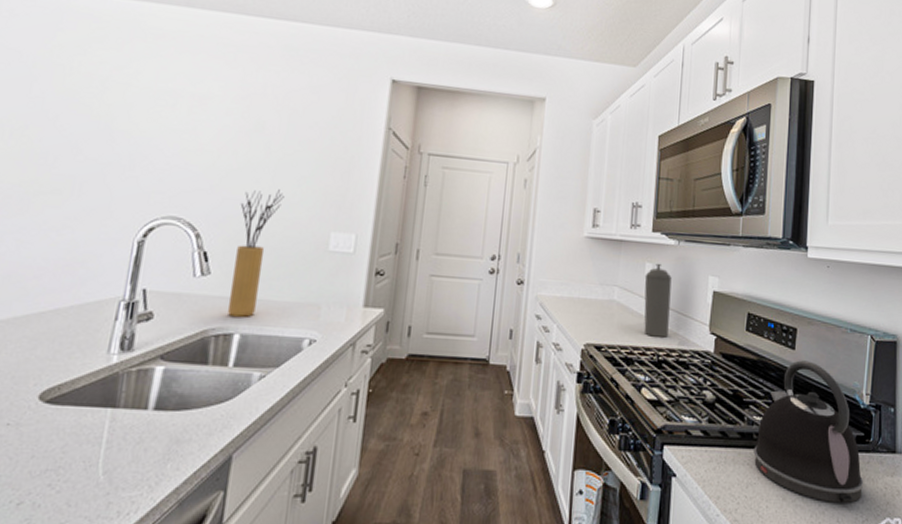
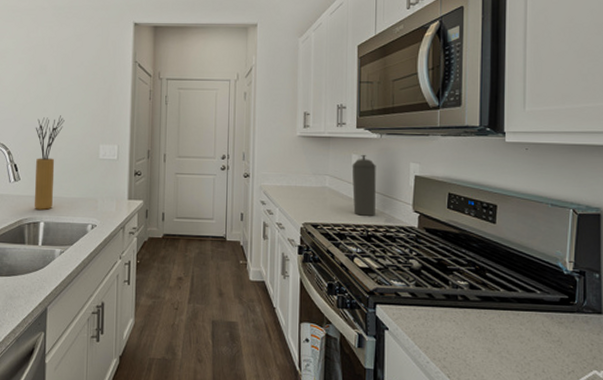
kettle: present [753,360,864,504] -> none [459,232,569,357]

